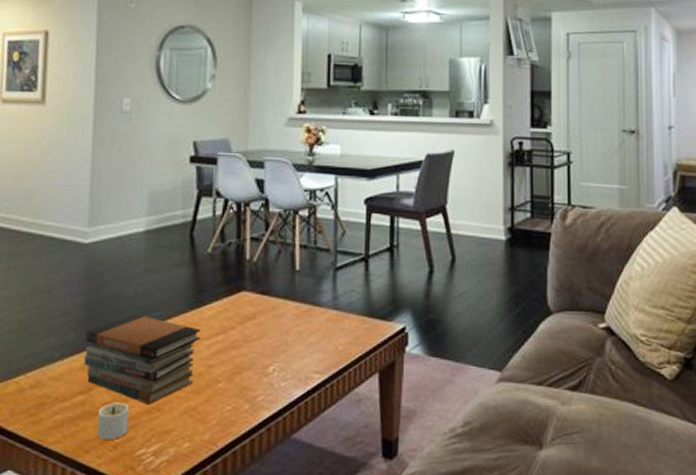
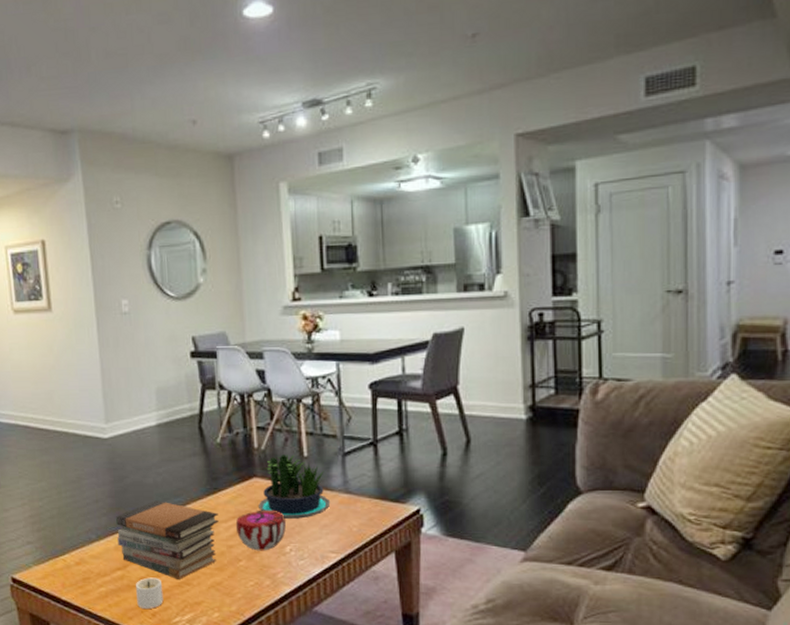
decorative bowl: none [218,326,271,372] -> present [235,510,286,551]
potted plant: none [243,267,319,336] -> present [257,454,331,519]

